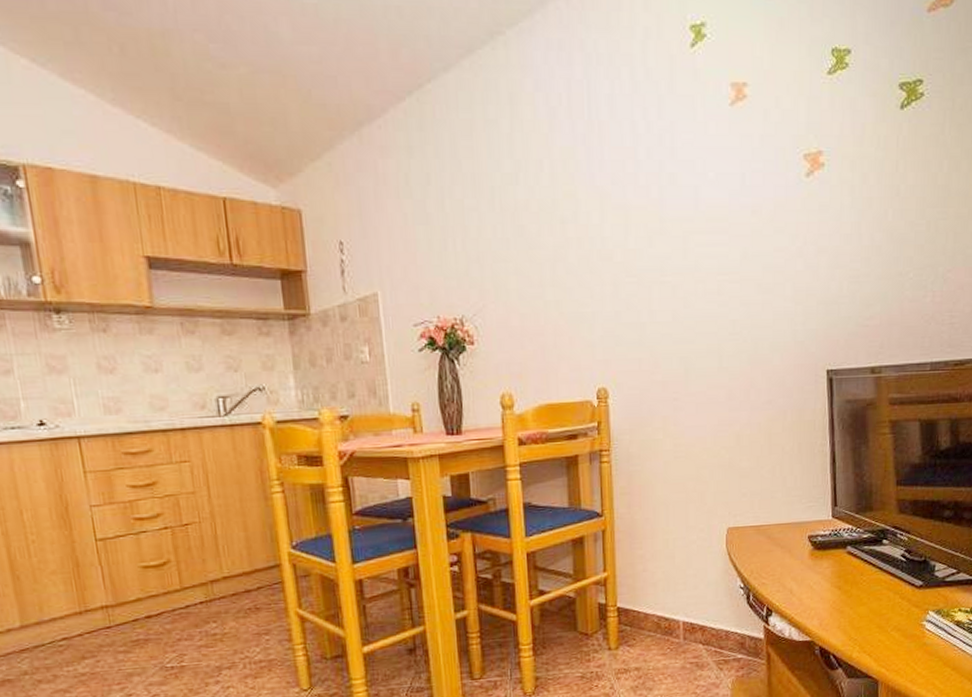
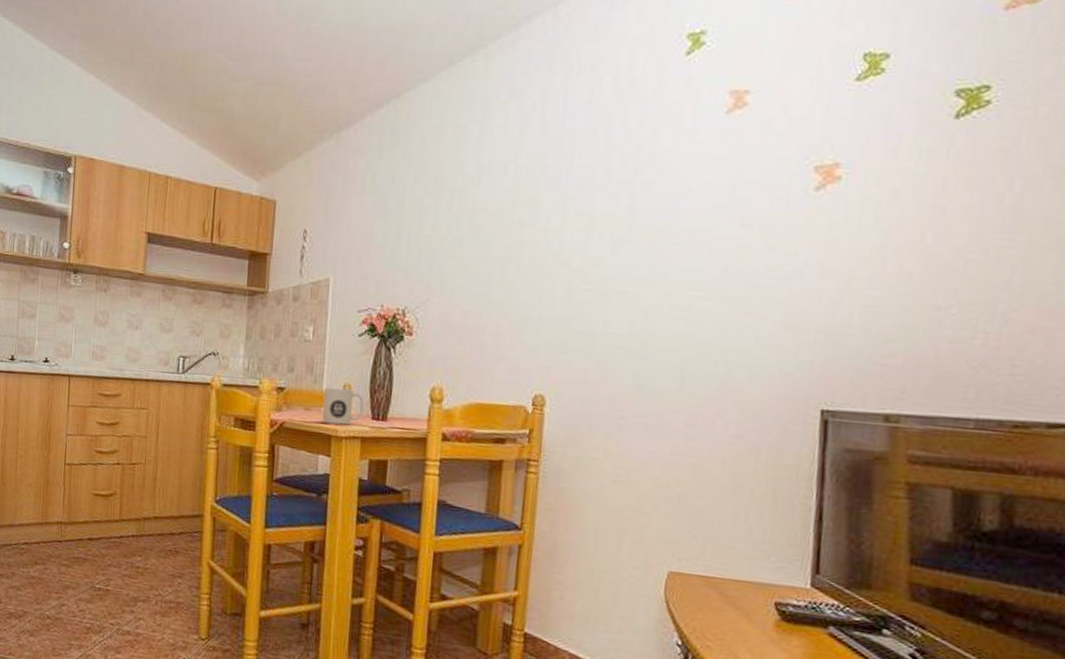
mug: none [392,407,437,446] -> present [322,387,364,425]

